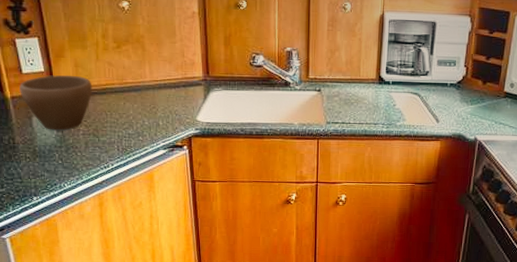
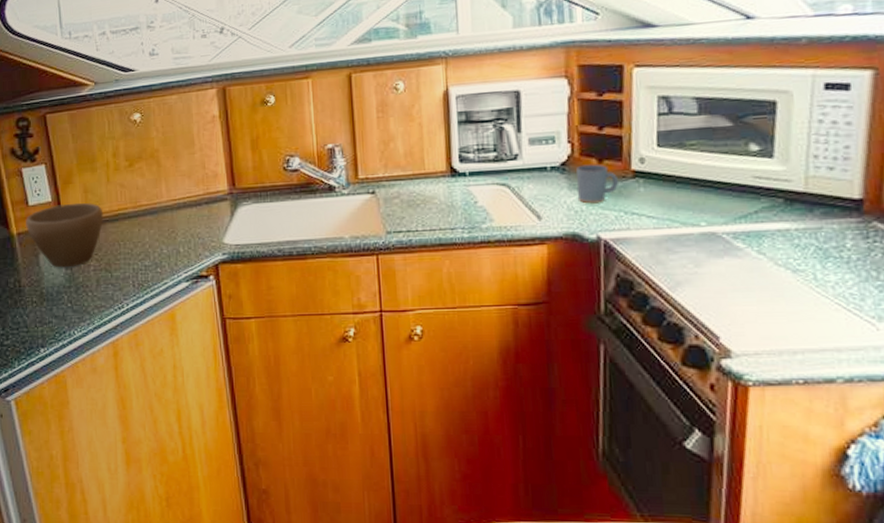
mug: none [465,84,494,114] -> present [576,164,618,204]

